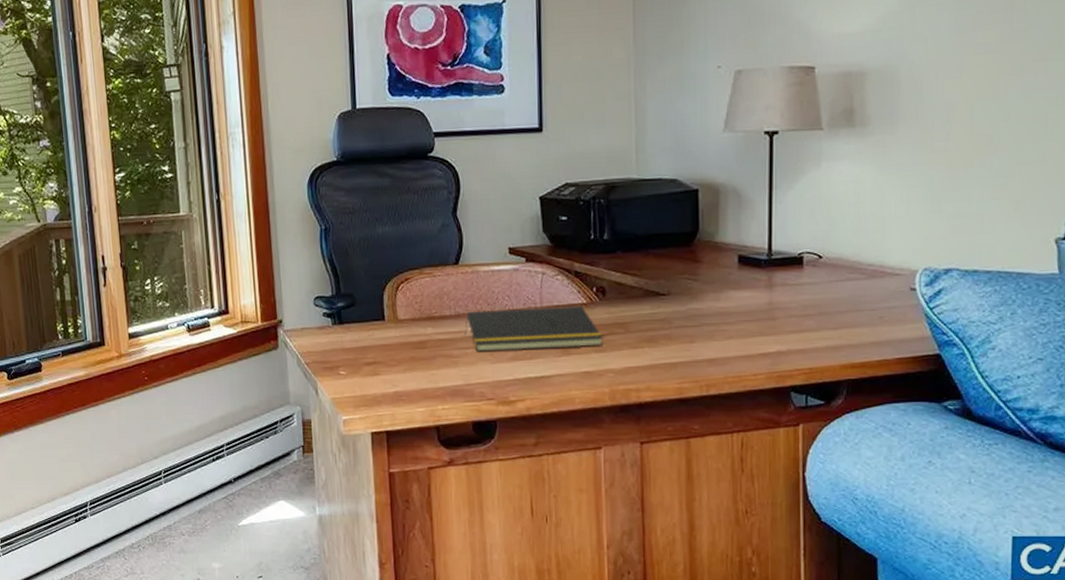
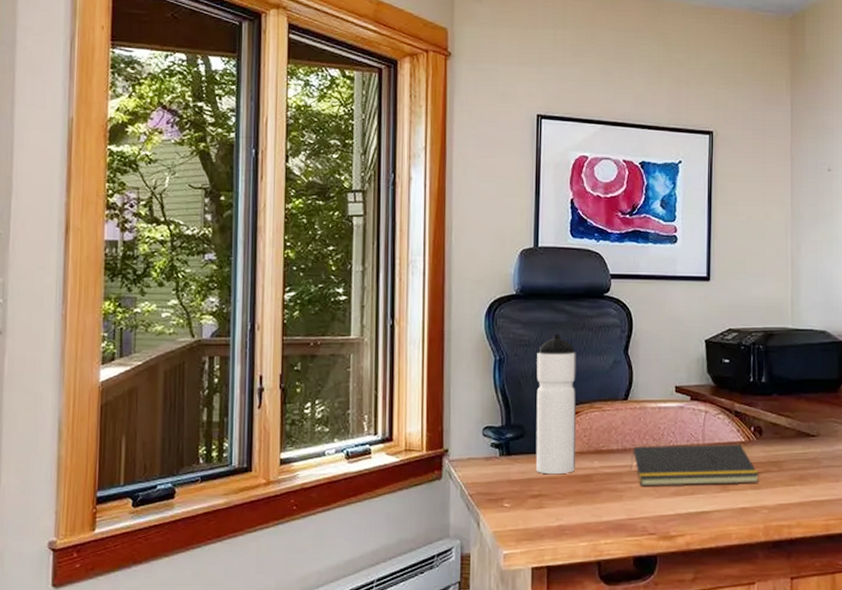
water bottle: none [362,199,408,342] -> present [535,333,576,475]

